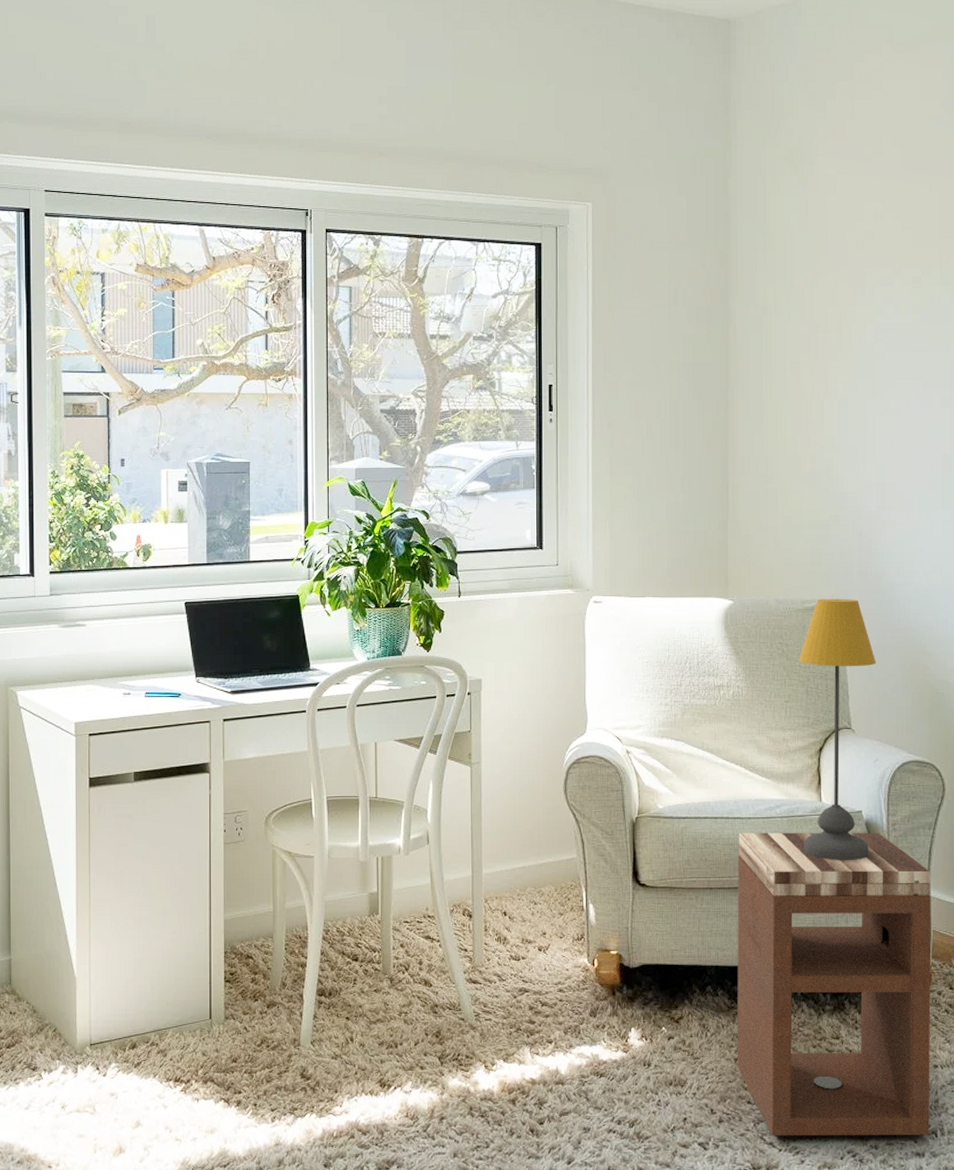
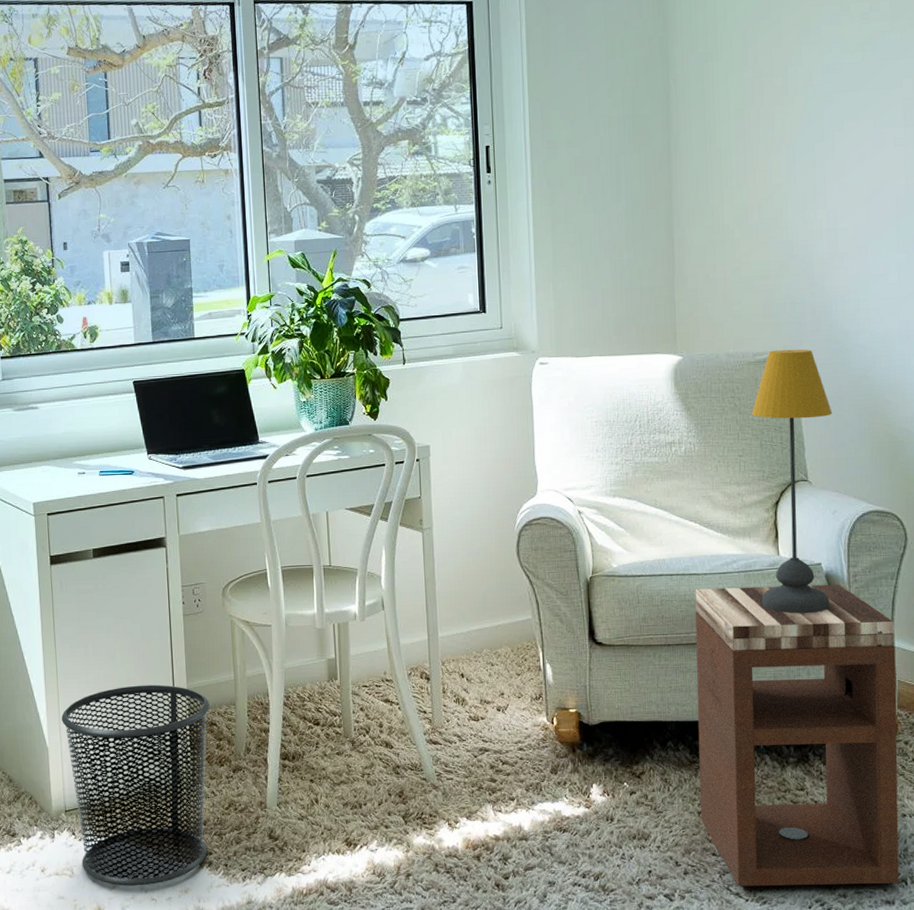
waste bin: none [92,914,247,1125] -> present [61,684,210,886]

